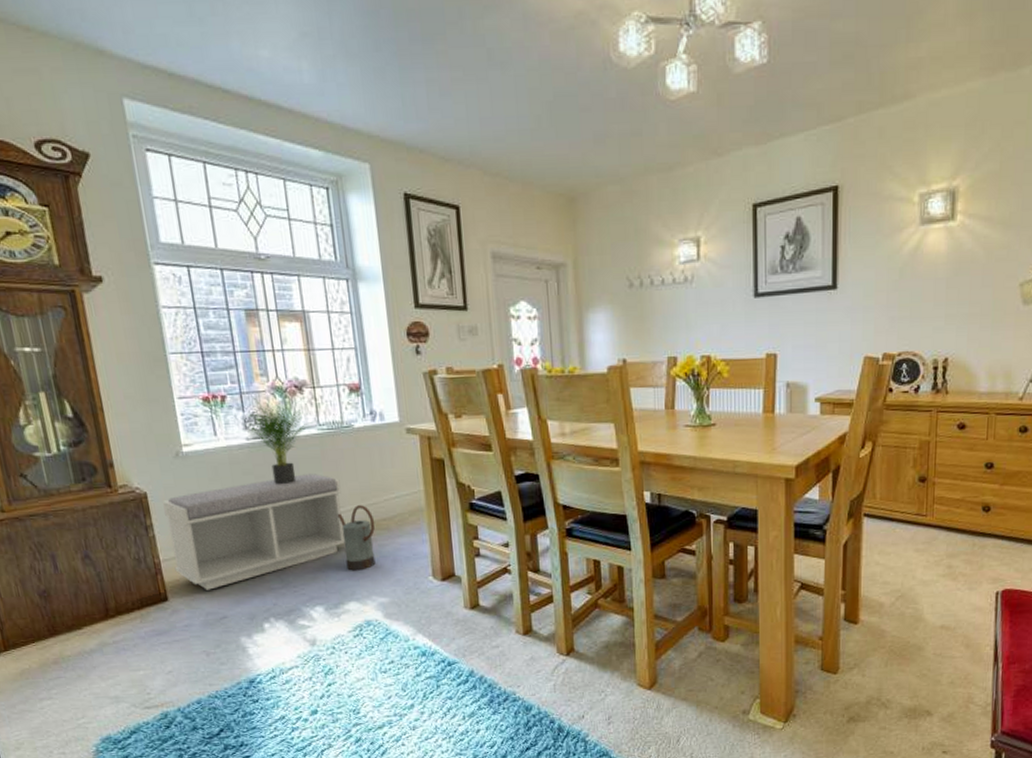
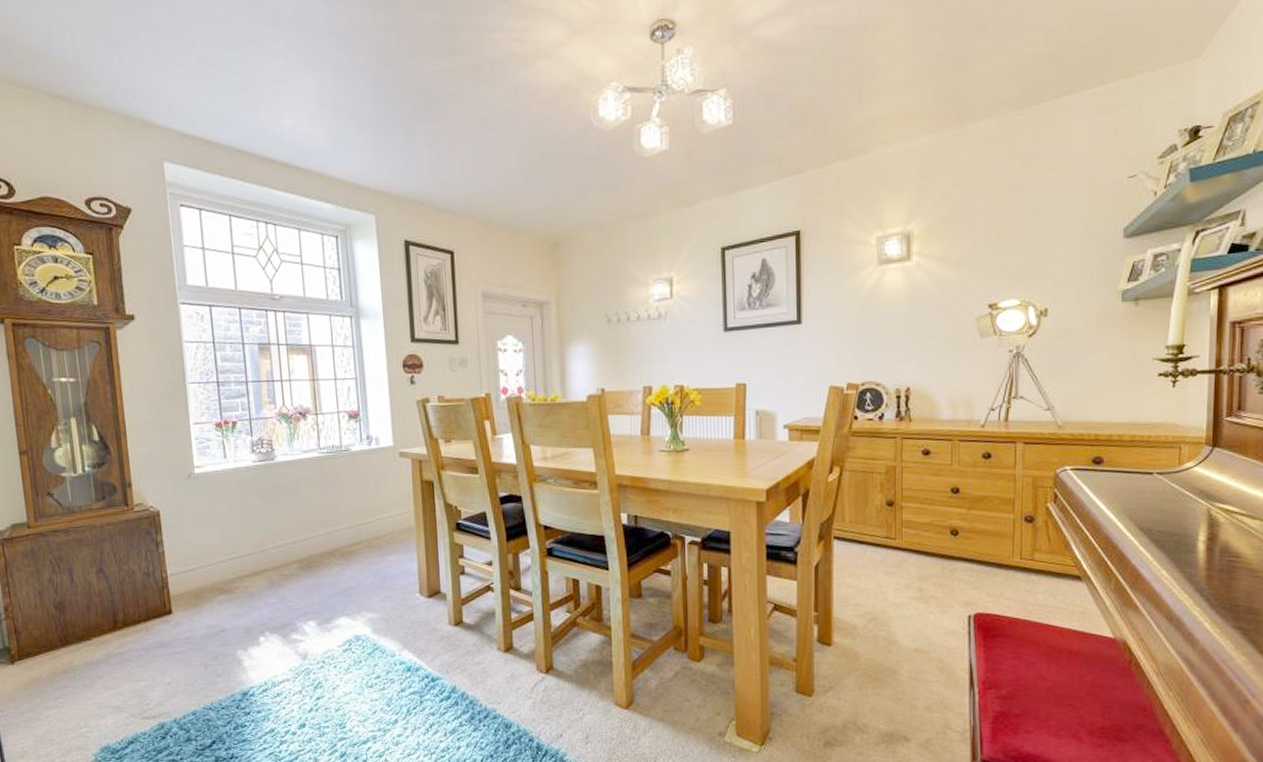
bench: present [163,474,345,590] -> none [173,494,339,604]
potted plant: present [246,396,314,484] -> none [254,422,315,504]
watering can: present [337,505,376,571] -> none [332,524,368,587]

